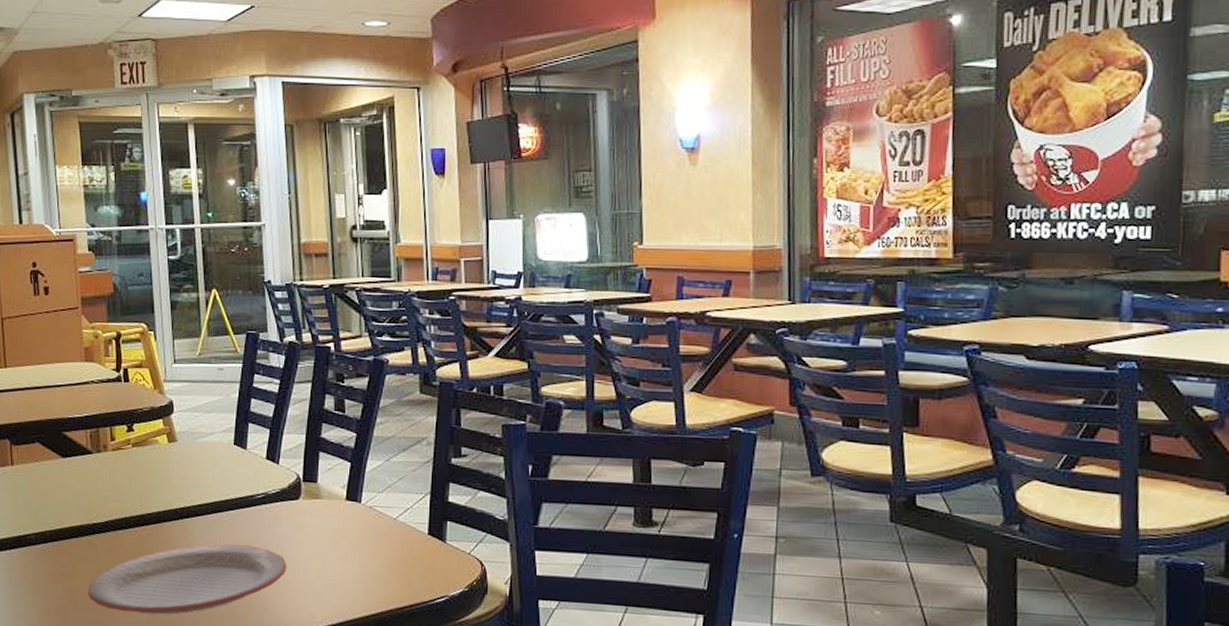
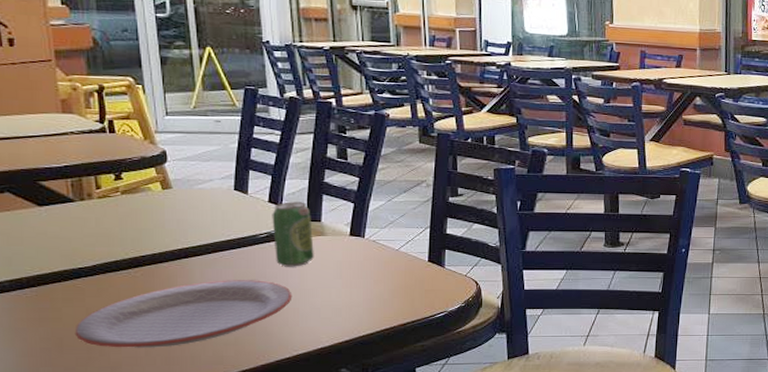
beverage can: none [269,459,310,534] -> present [272,201,314,267]

